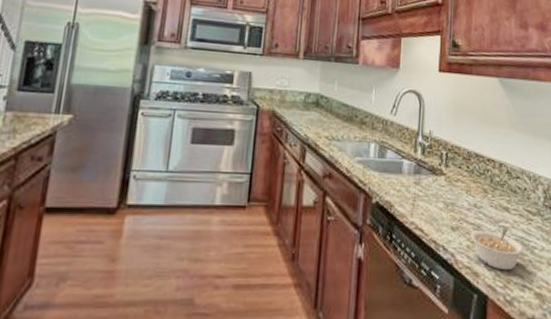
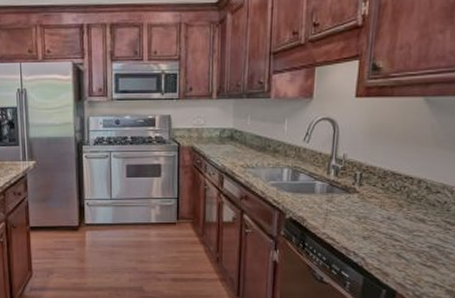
legume: present [470,228,524,271] -> none [382,237,439,272]

